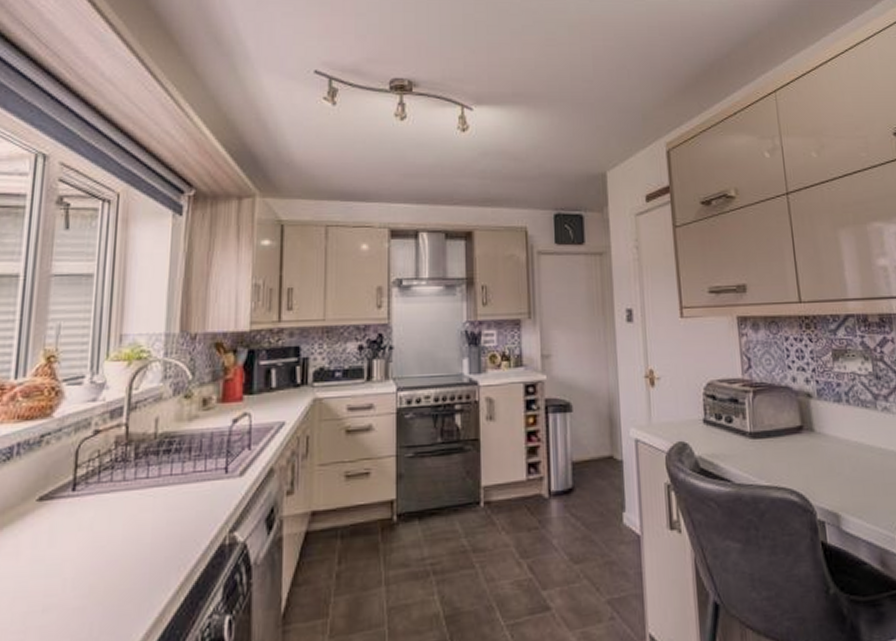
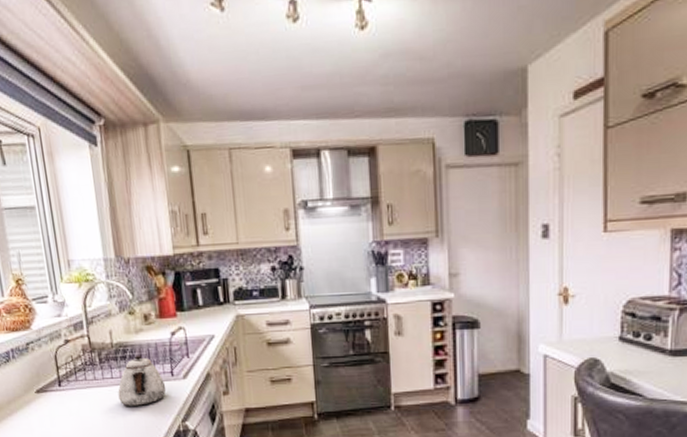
teapot: none [151,448,216,516] -> present [118,355,167,407]

